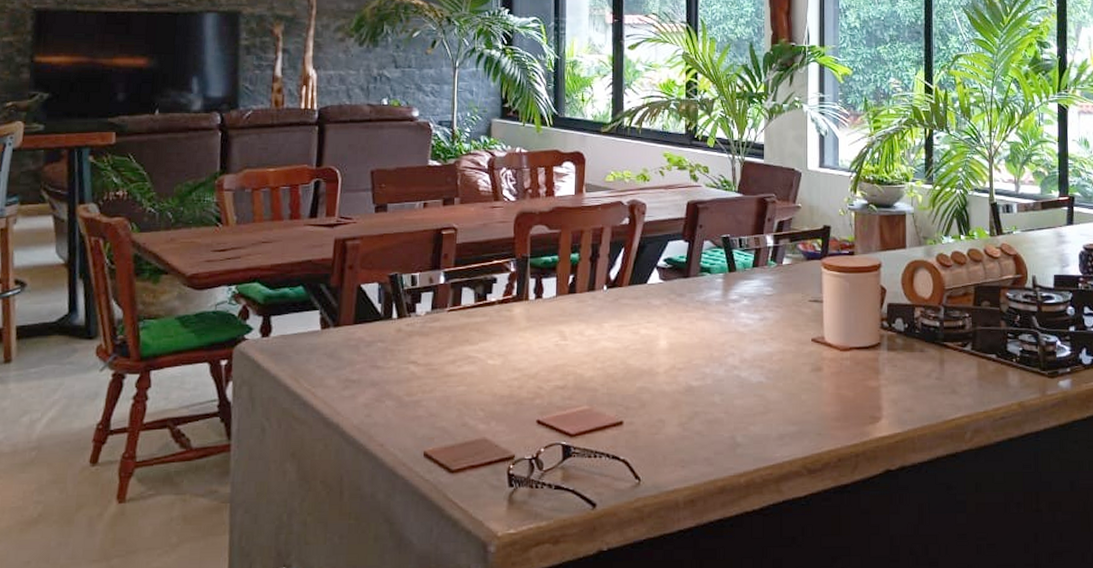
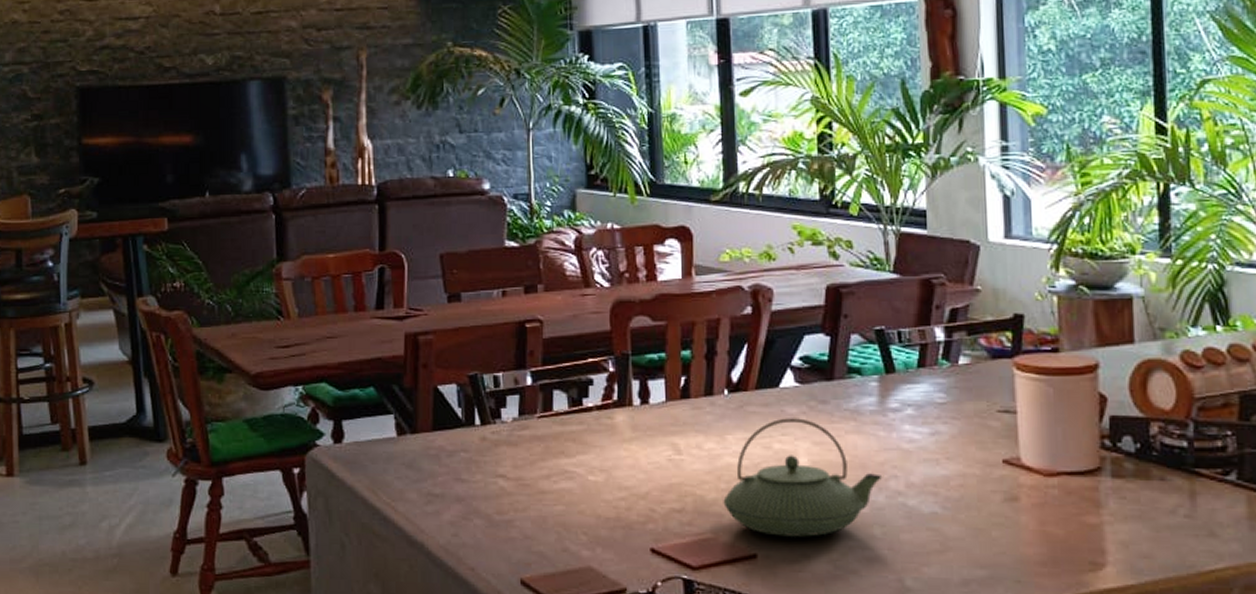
teapot: none [598,308,723,406] -> present [723,418,883,537]

